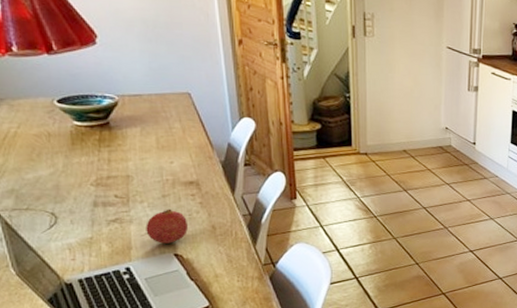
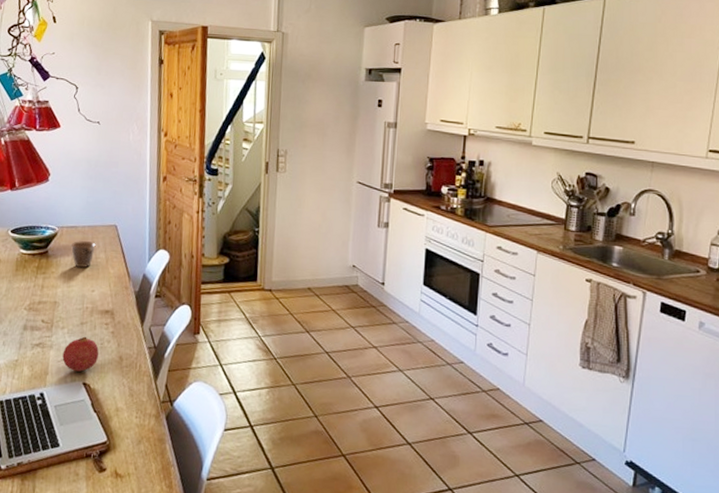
mug: none [136,110,168,139] -> present [70,241,96,268]

